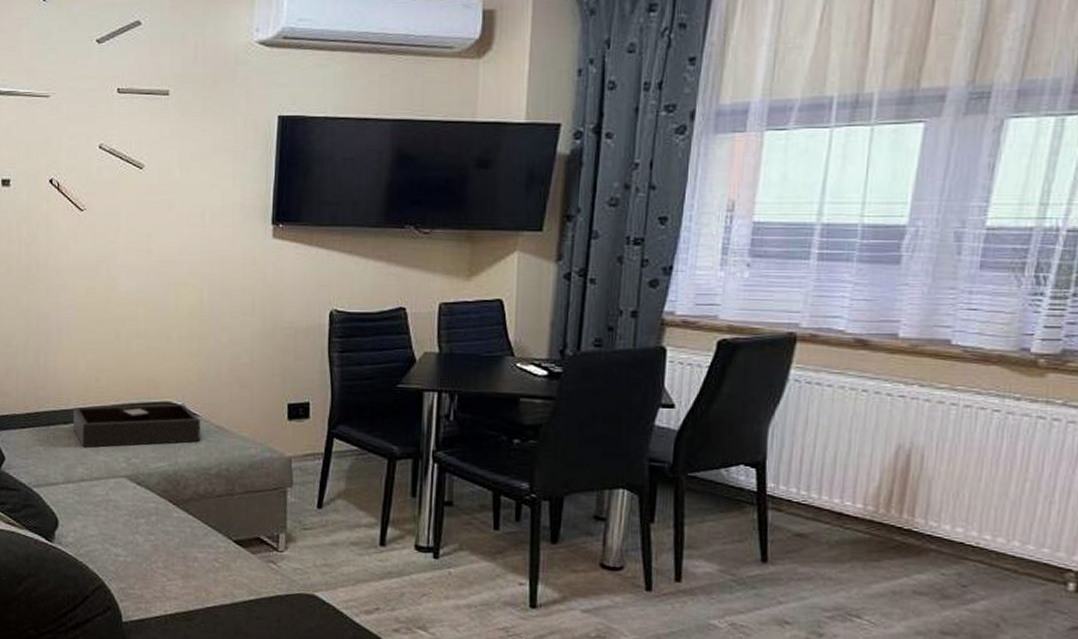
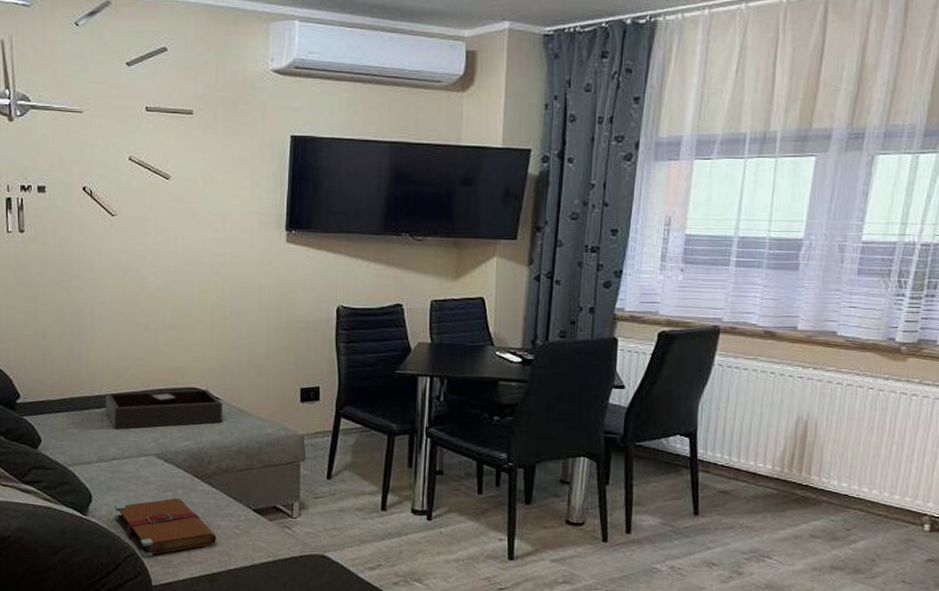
book: none [82,525,193,590] -> present [115,498,217,557]

